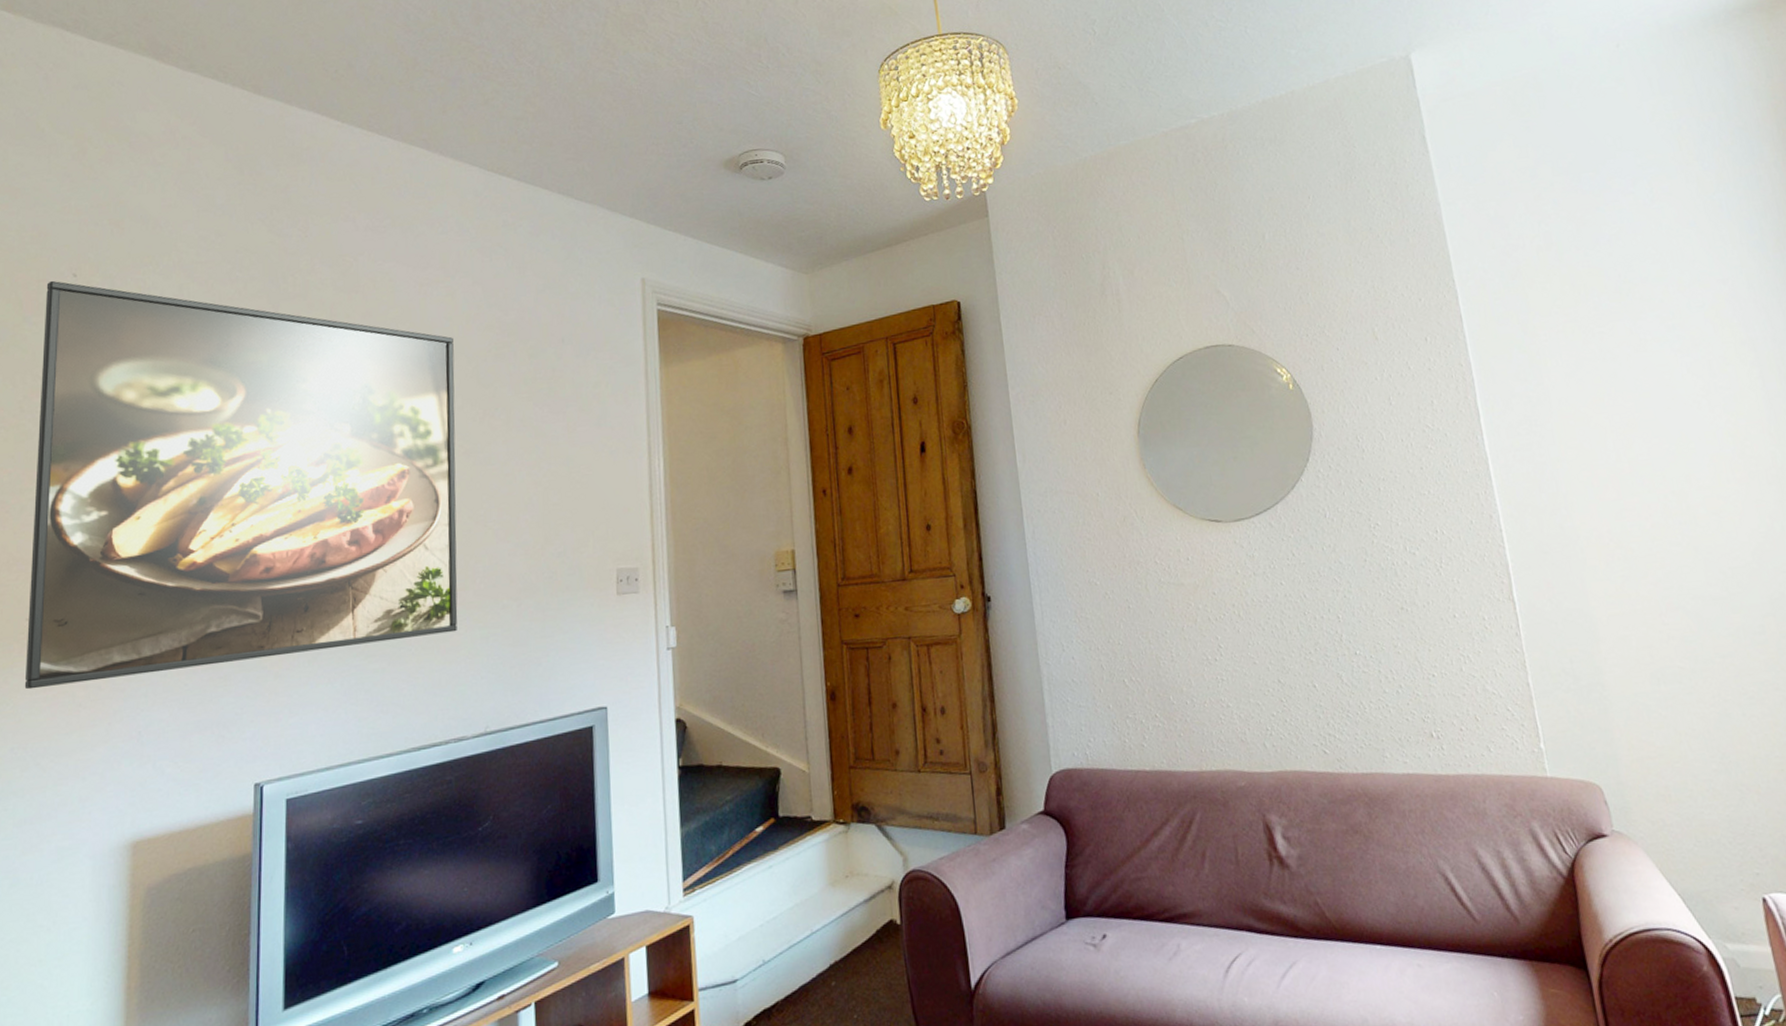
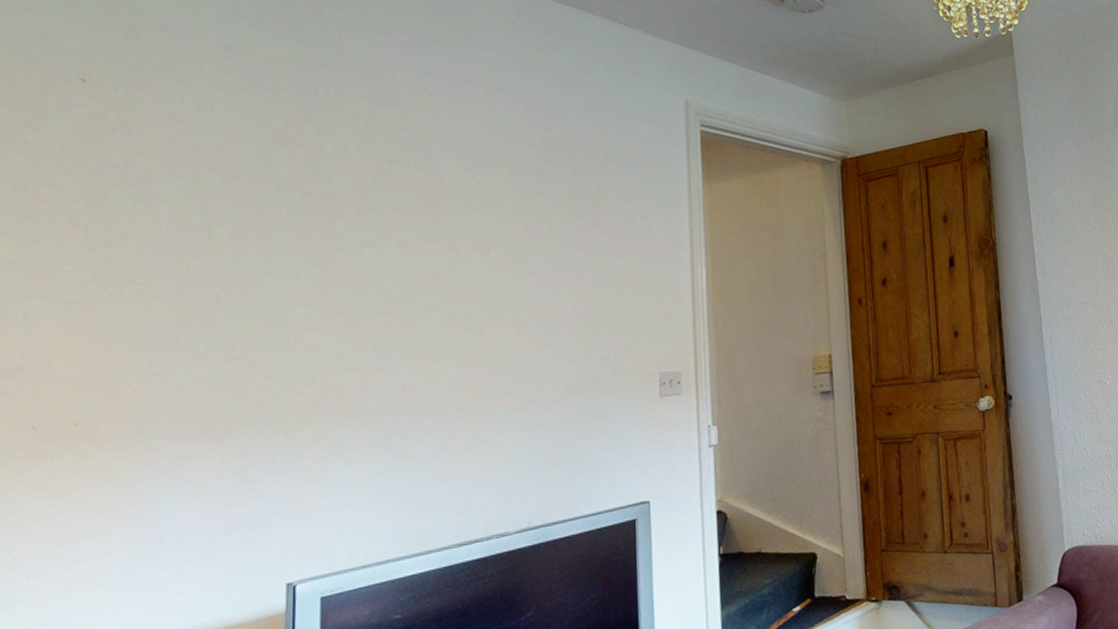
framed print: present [24,280,458,690] -> none [30,85,500,498]

